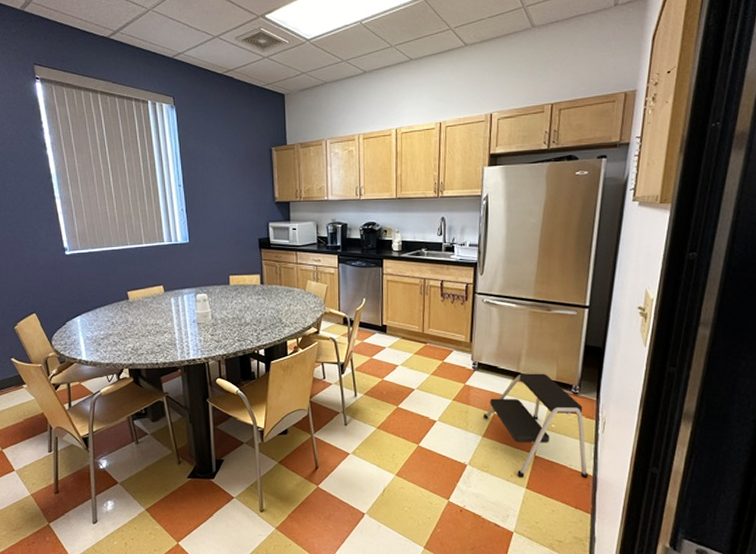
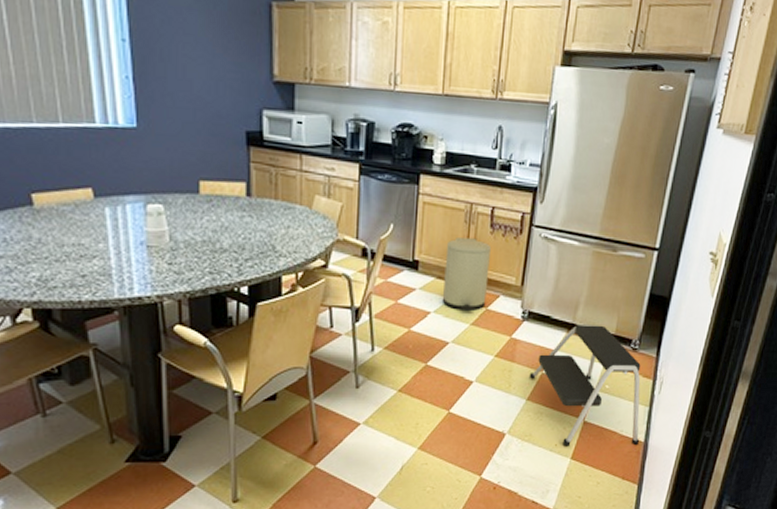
pedal bin: none [407,306,444,363] -> present [443,238,492,310]

